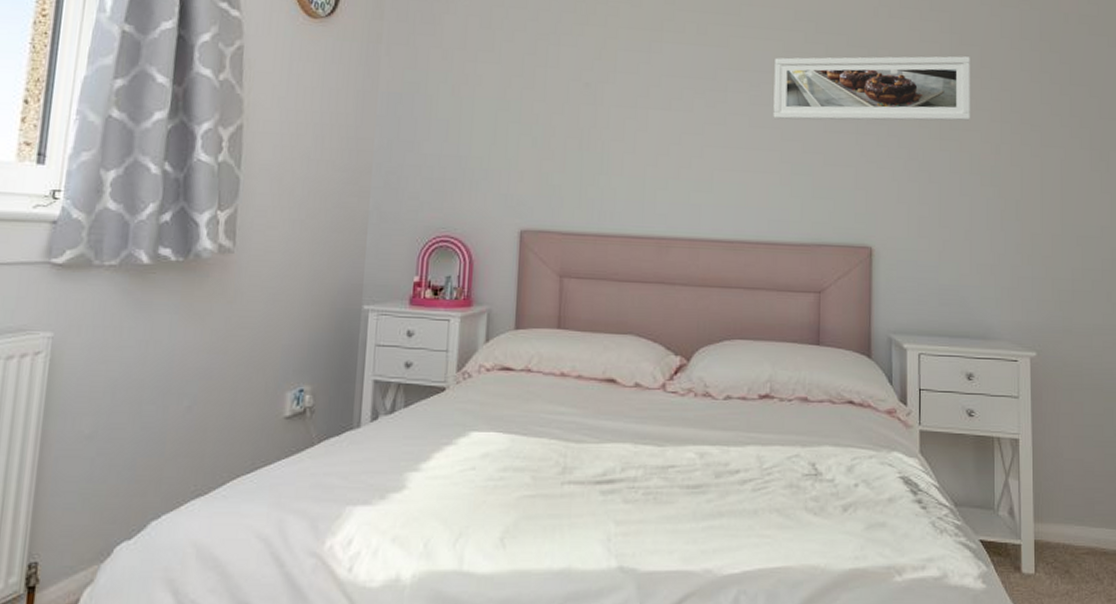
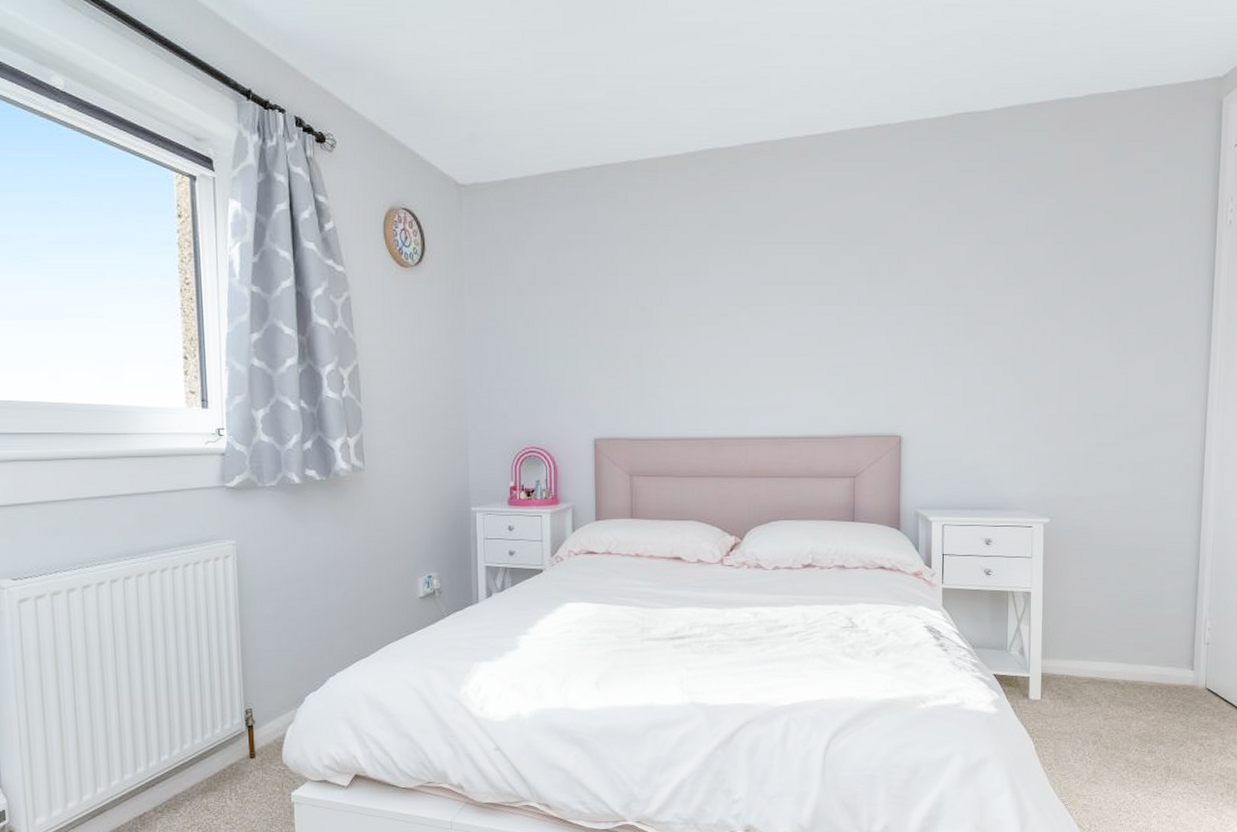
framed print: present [773,56,970,121] -> none [811,255,996,327]

